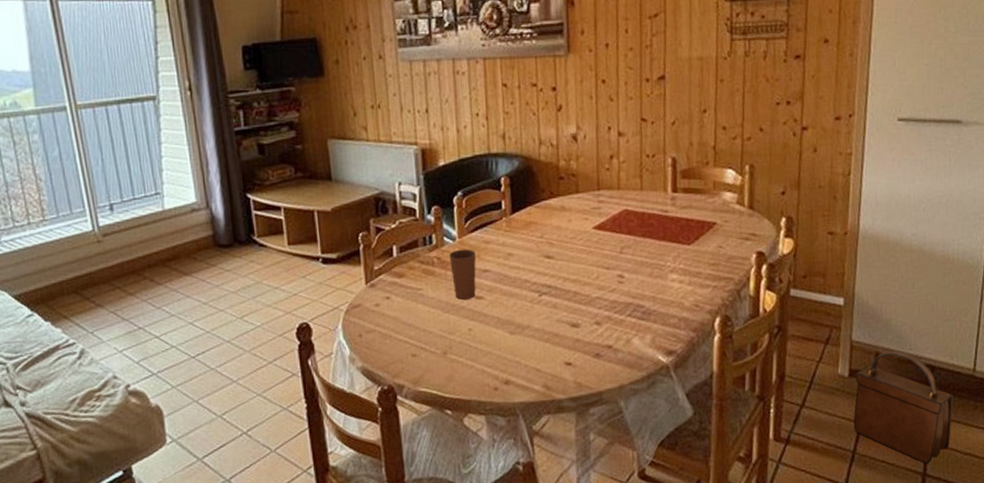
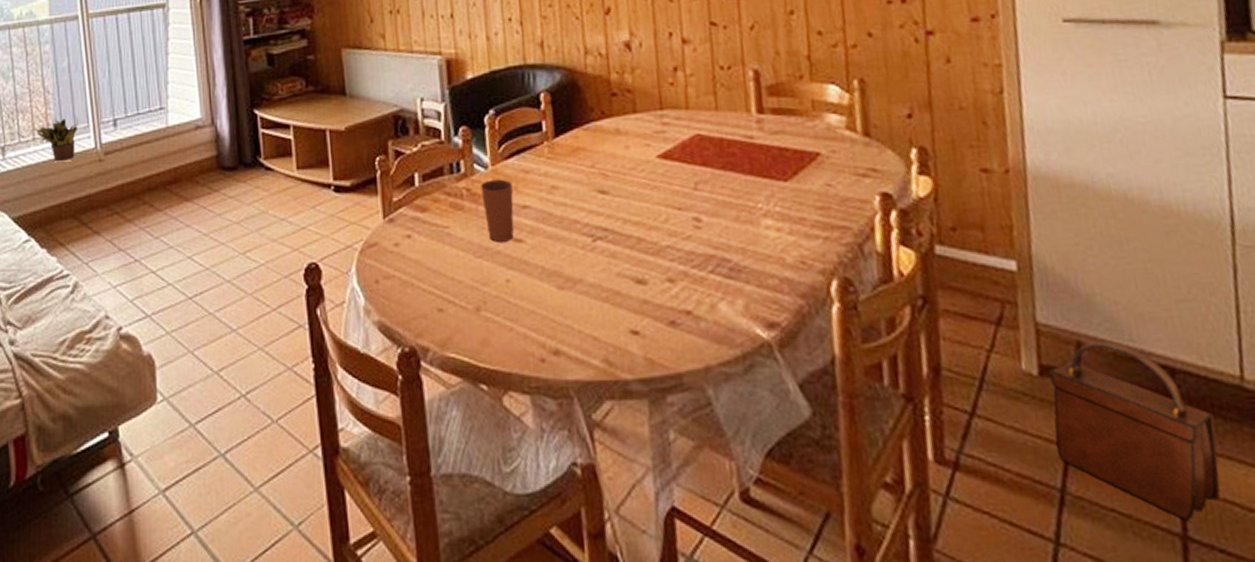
potted plant: none [31,203,74,244] -> present [36,118,78,162]

